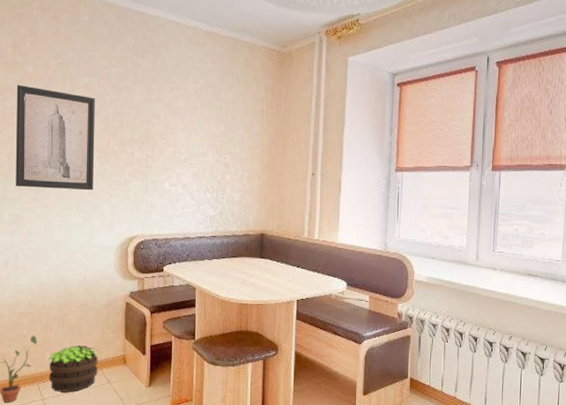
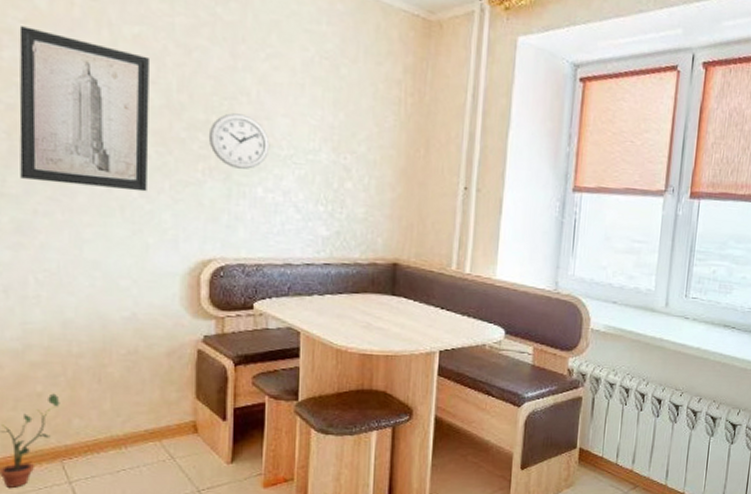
potted plant: present [49,345,98,392] -> none [78,407,155,472]
wall clock: none [132,131,174,170] -> present [208,113,270,169]

